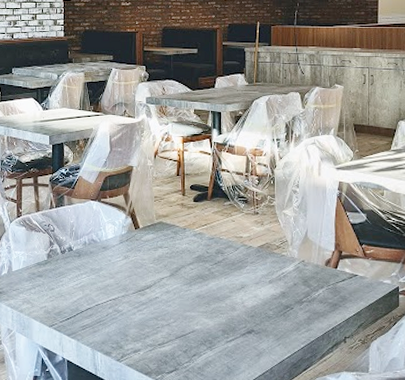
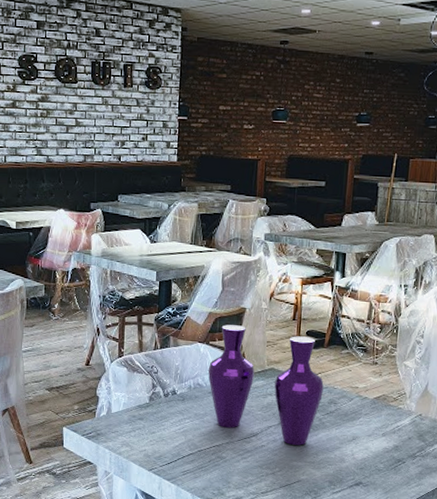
vase: none [101,182,210,296] -> present [207,324,324,446]

